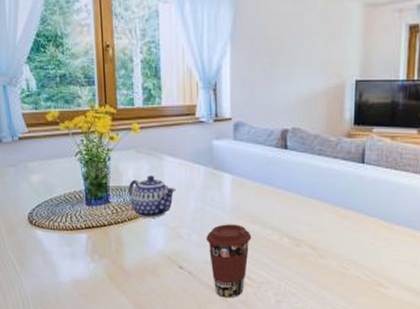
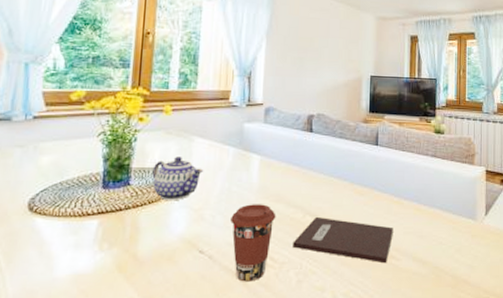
notebook: none [270,239,382,291] -> present [292,216,393,264]

